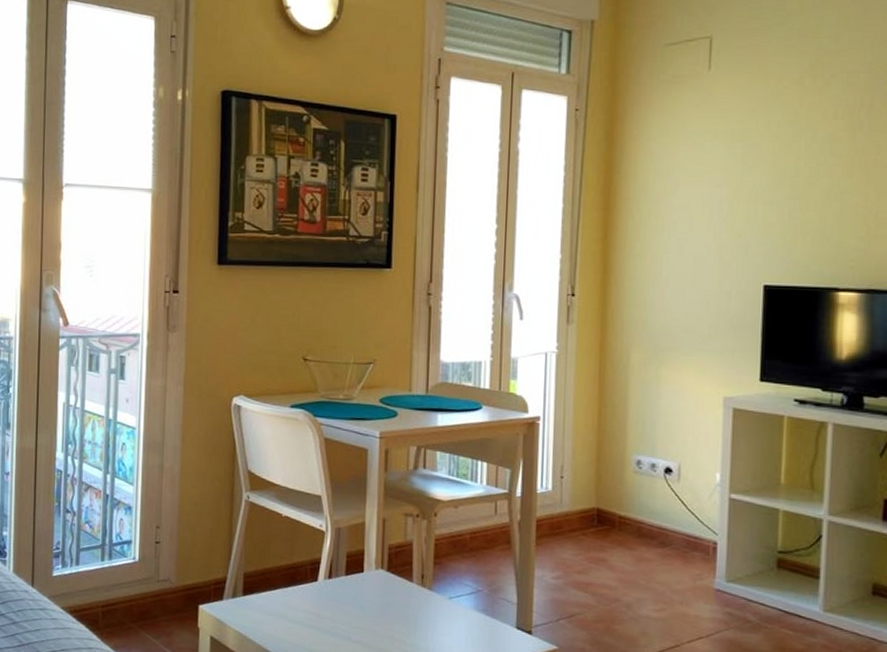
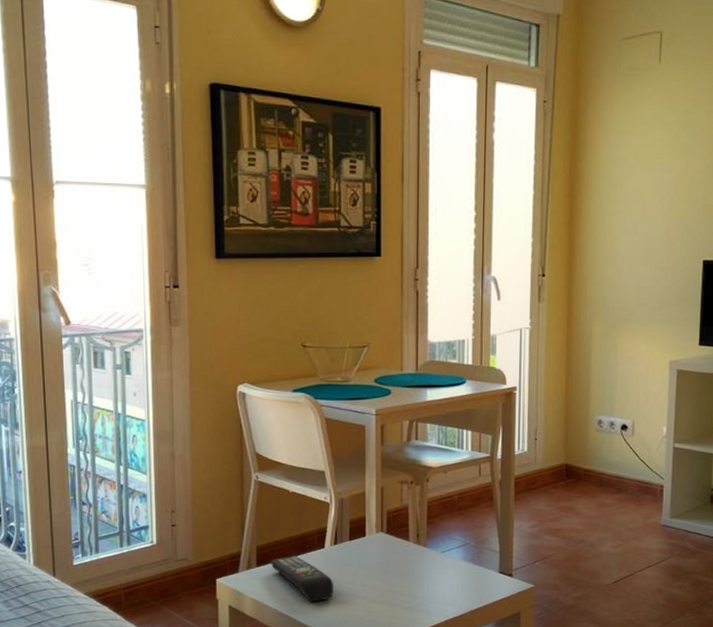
remote control: none [258,587,326,642] -> present [271,556,333,602]

